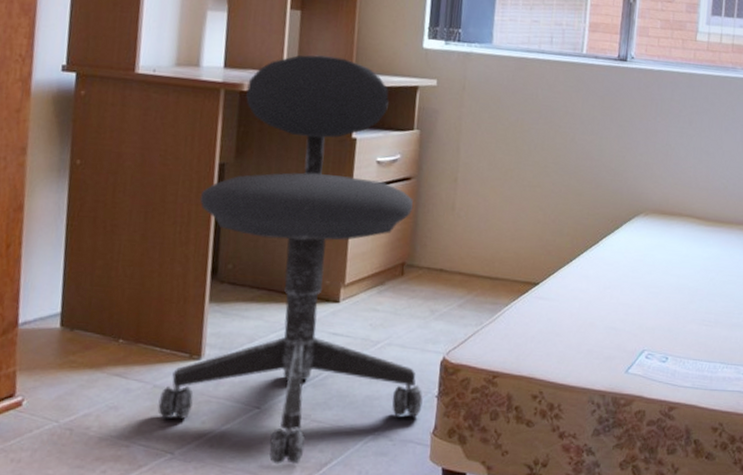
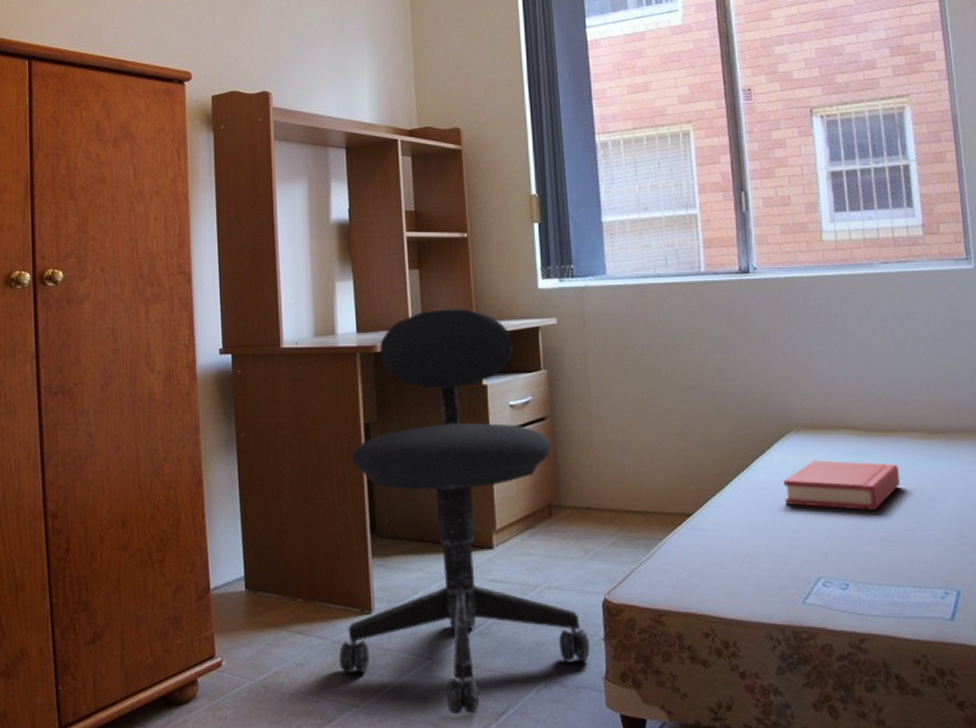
hardback book: none [625,243,728,293] -> present [783,460,900,510]

